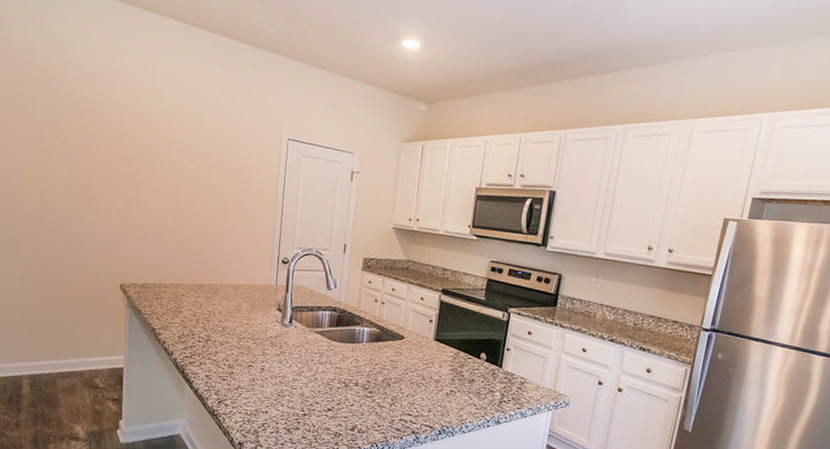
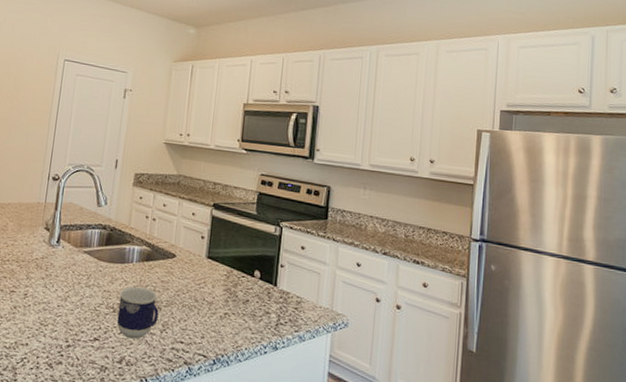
cup: none [348,364,388,411] -> present [116,286,159,340]

